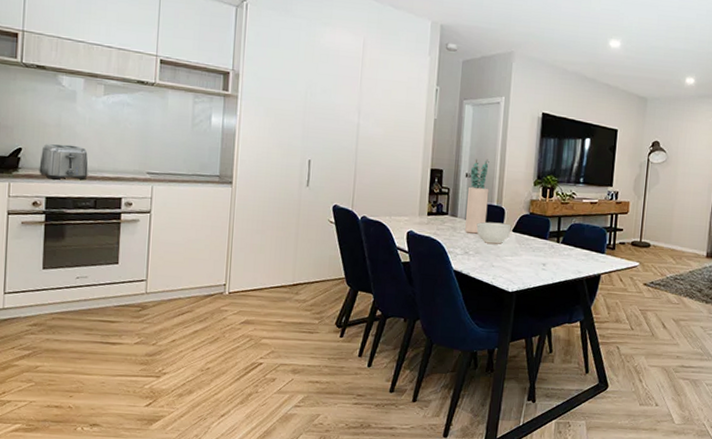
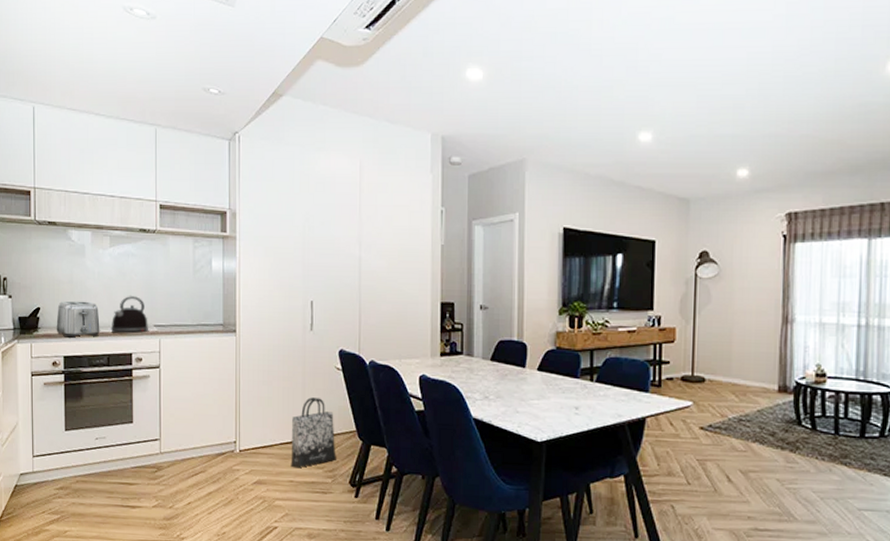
kettle: none [99,142,142,180] -> present [110,295,149,334]
shopping bag: none [279,246,325,309] -> present [291,397,336,467]
vase: present [465,159,489,234] -> none [483,287,508,375]
bowl: present [476,221,512,244] -> none [496,360,536,386]

